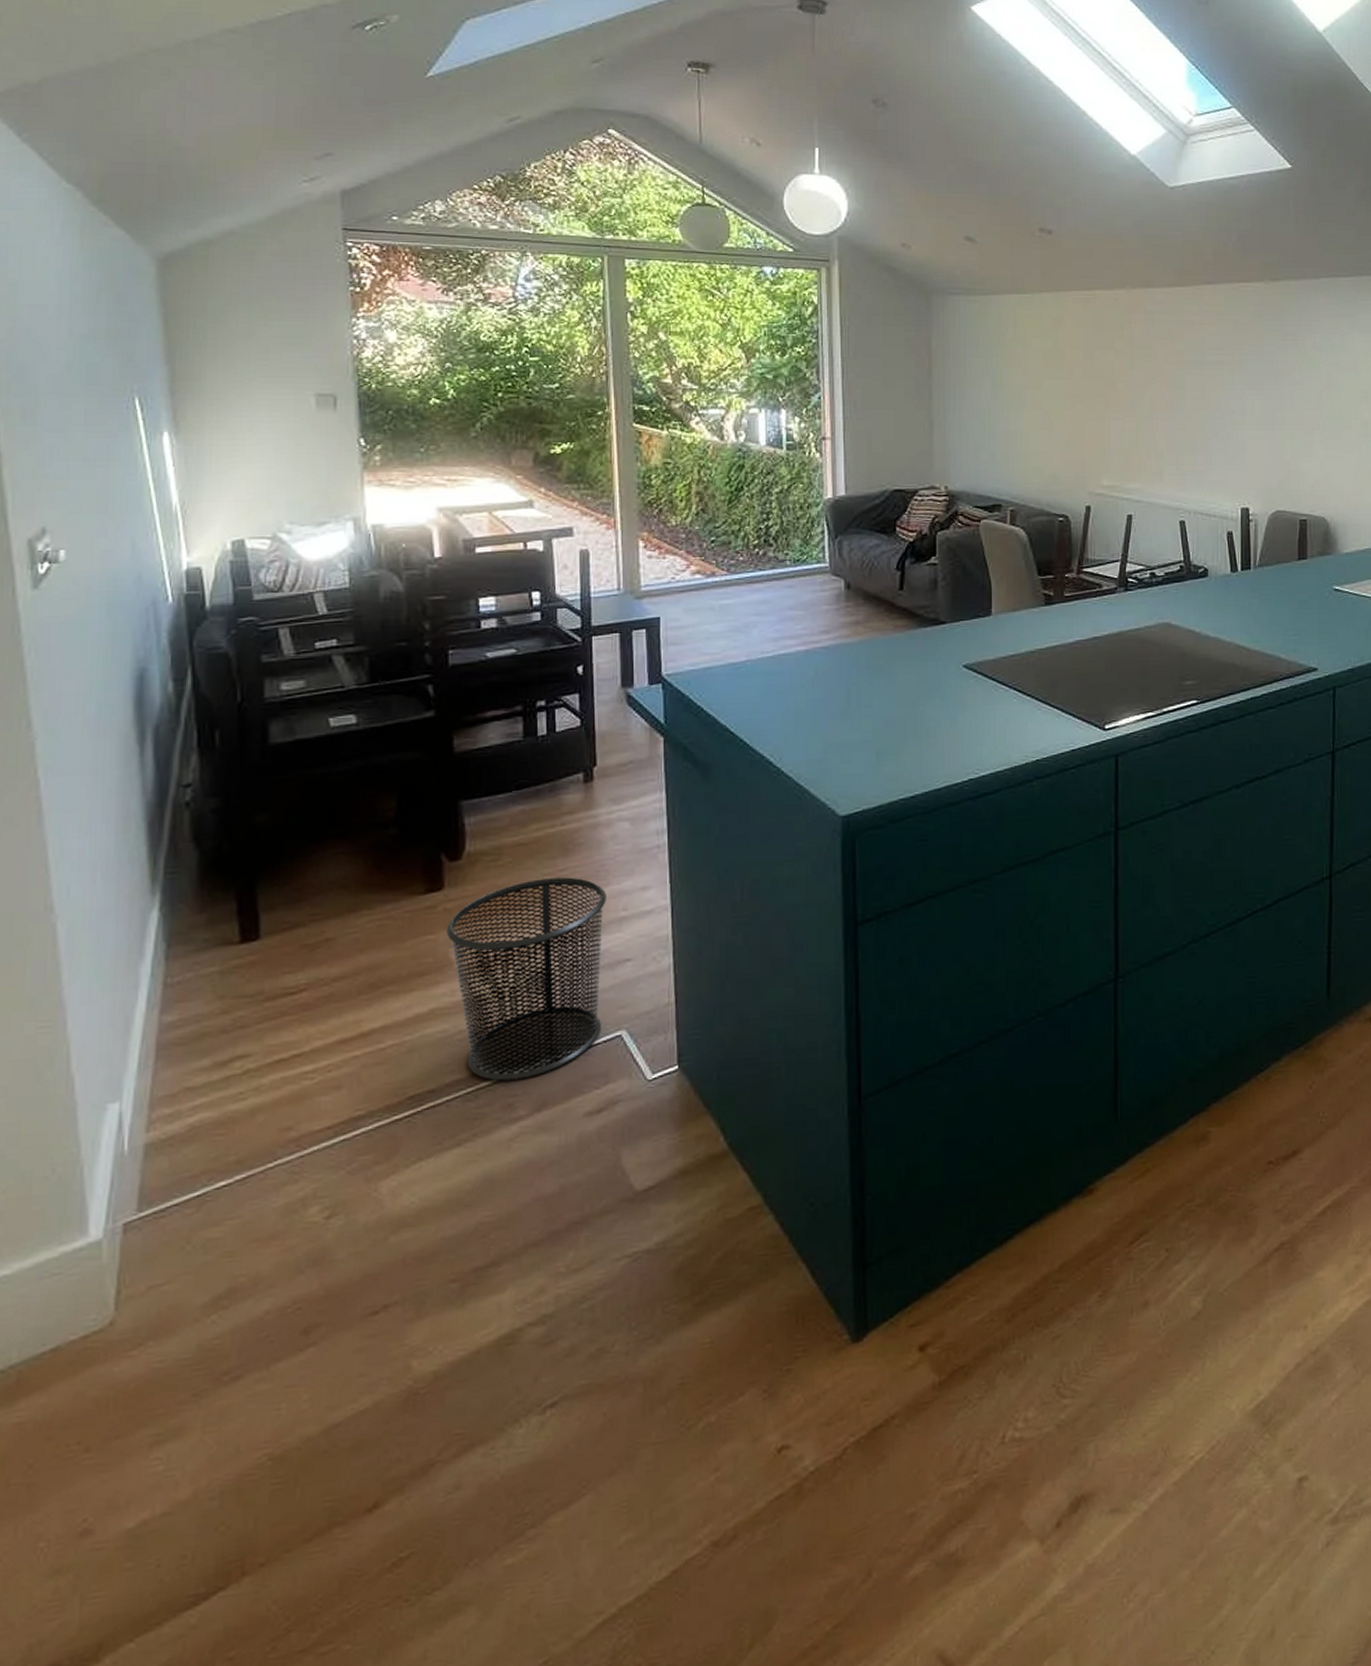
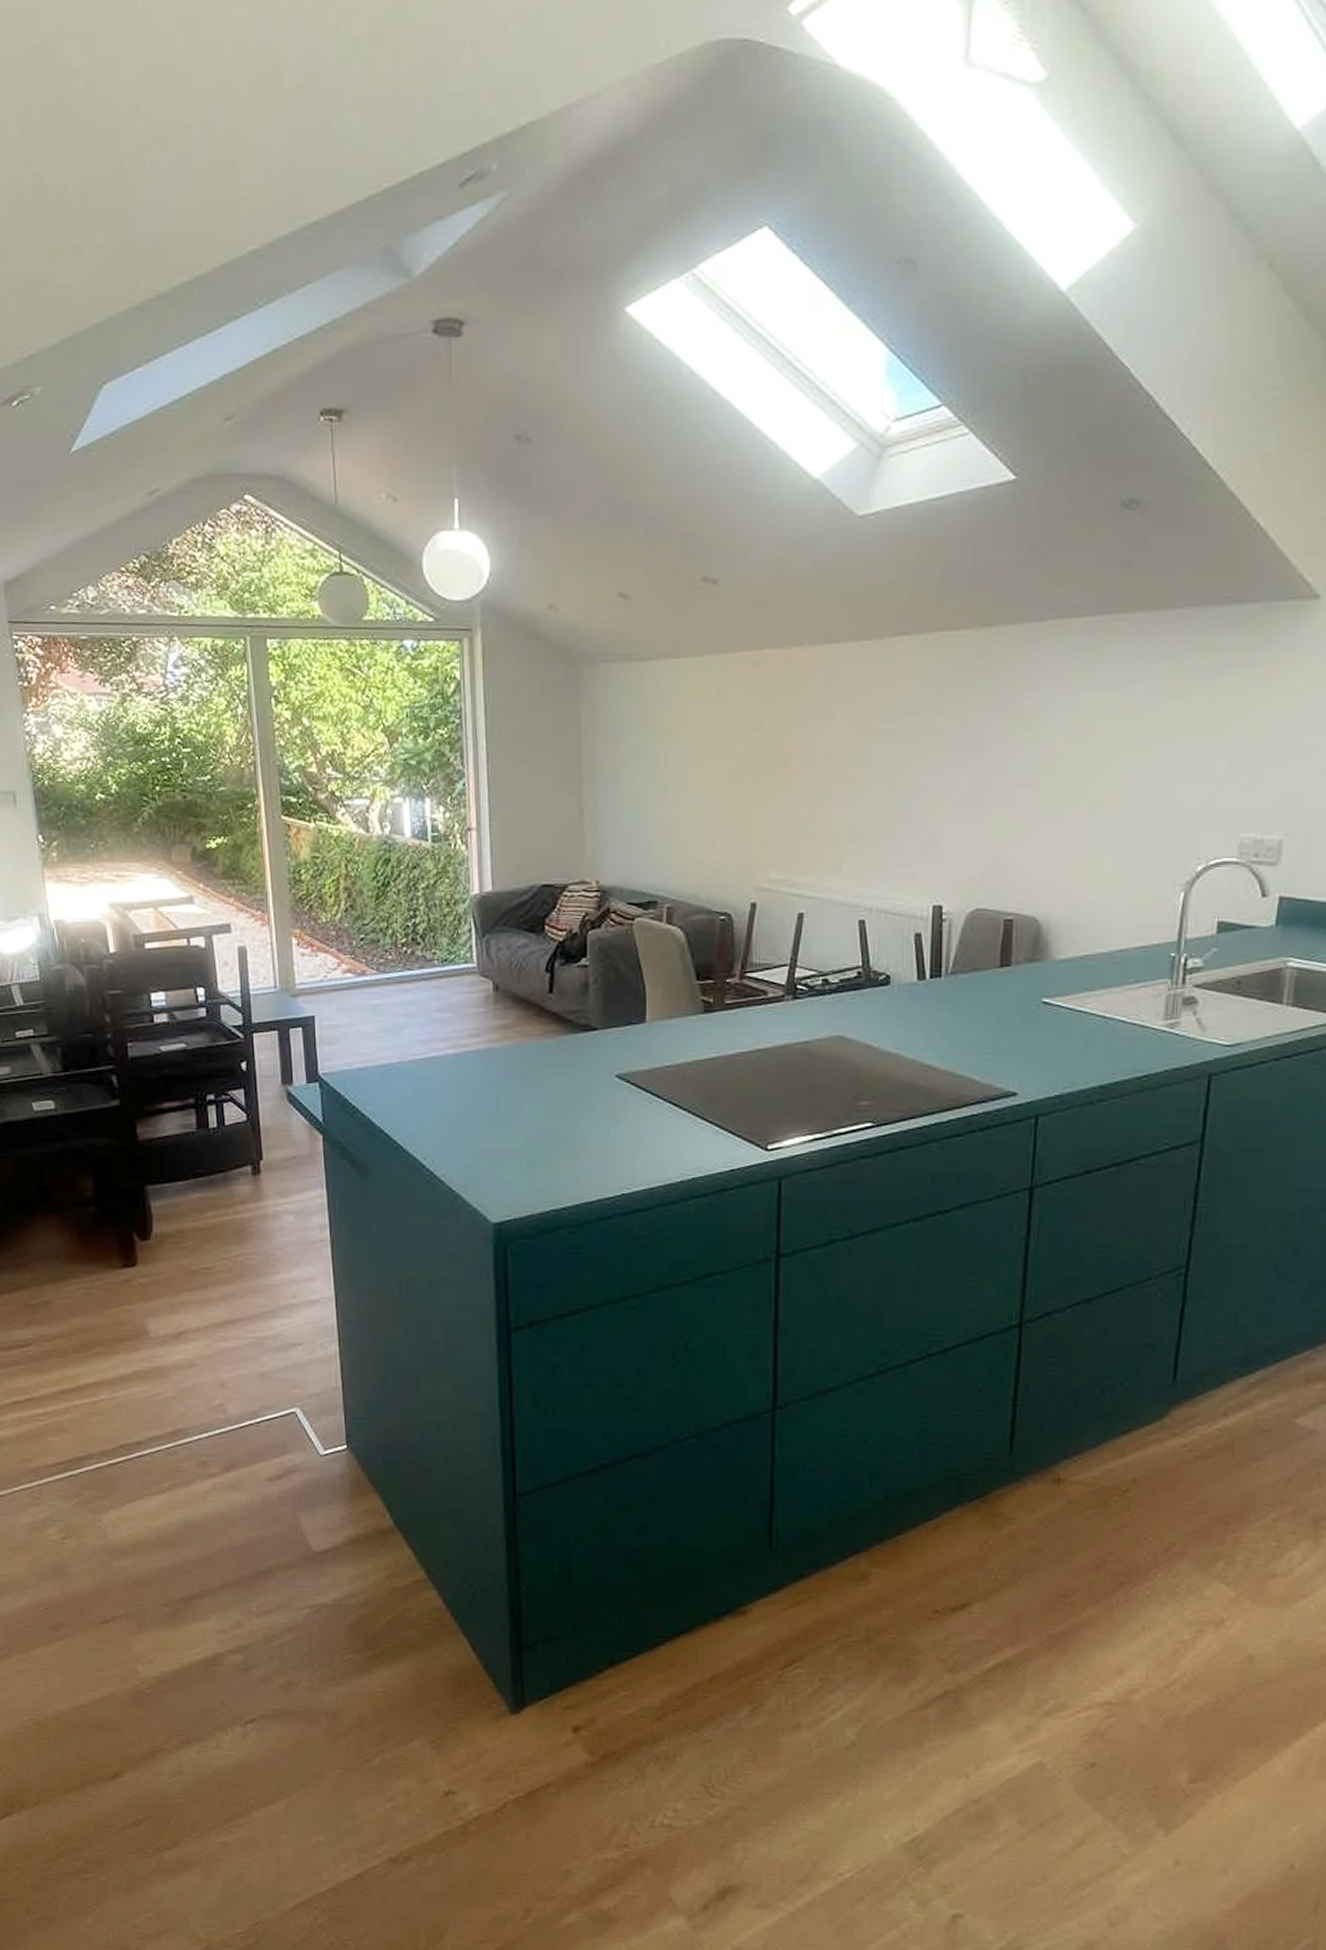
waste bin: present [447,877,606,1081] -> none [142,1263,278,1442]

